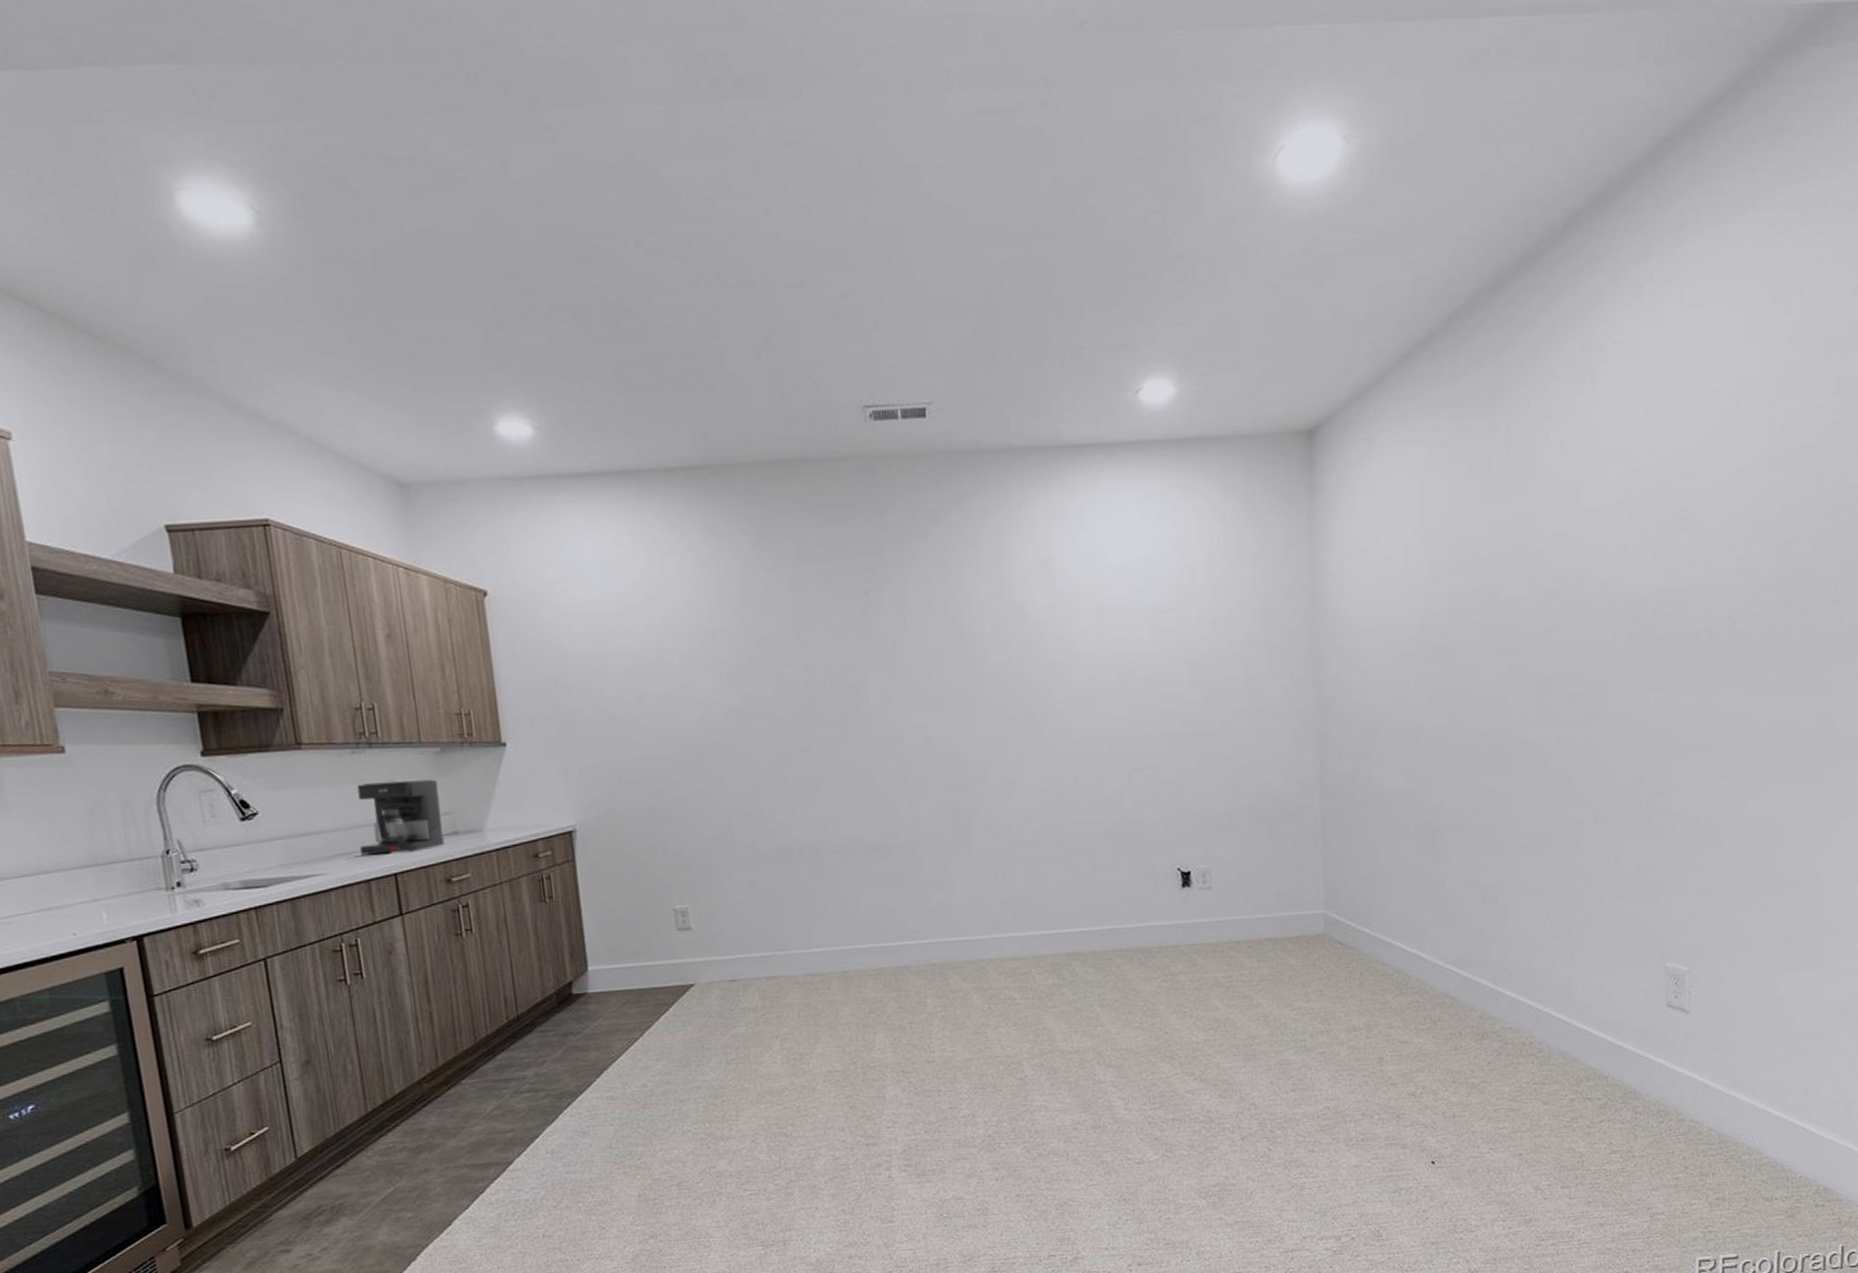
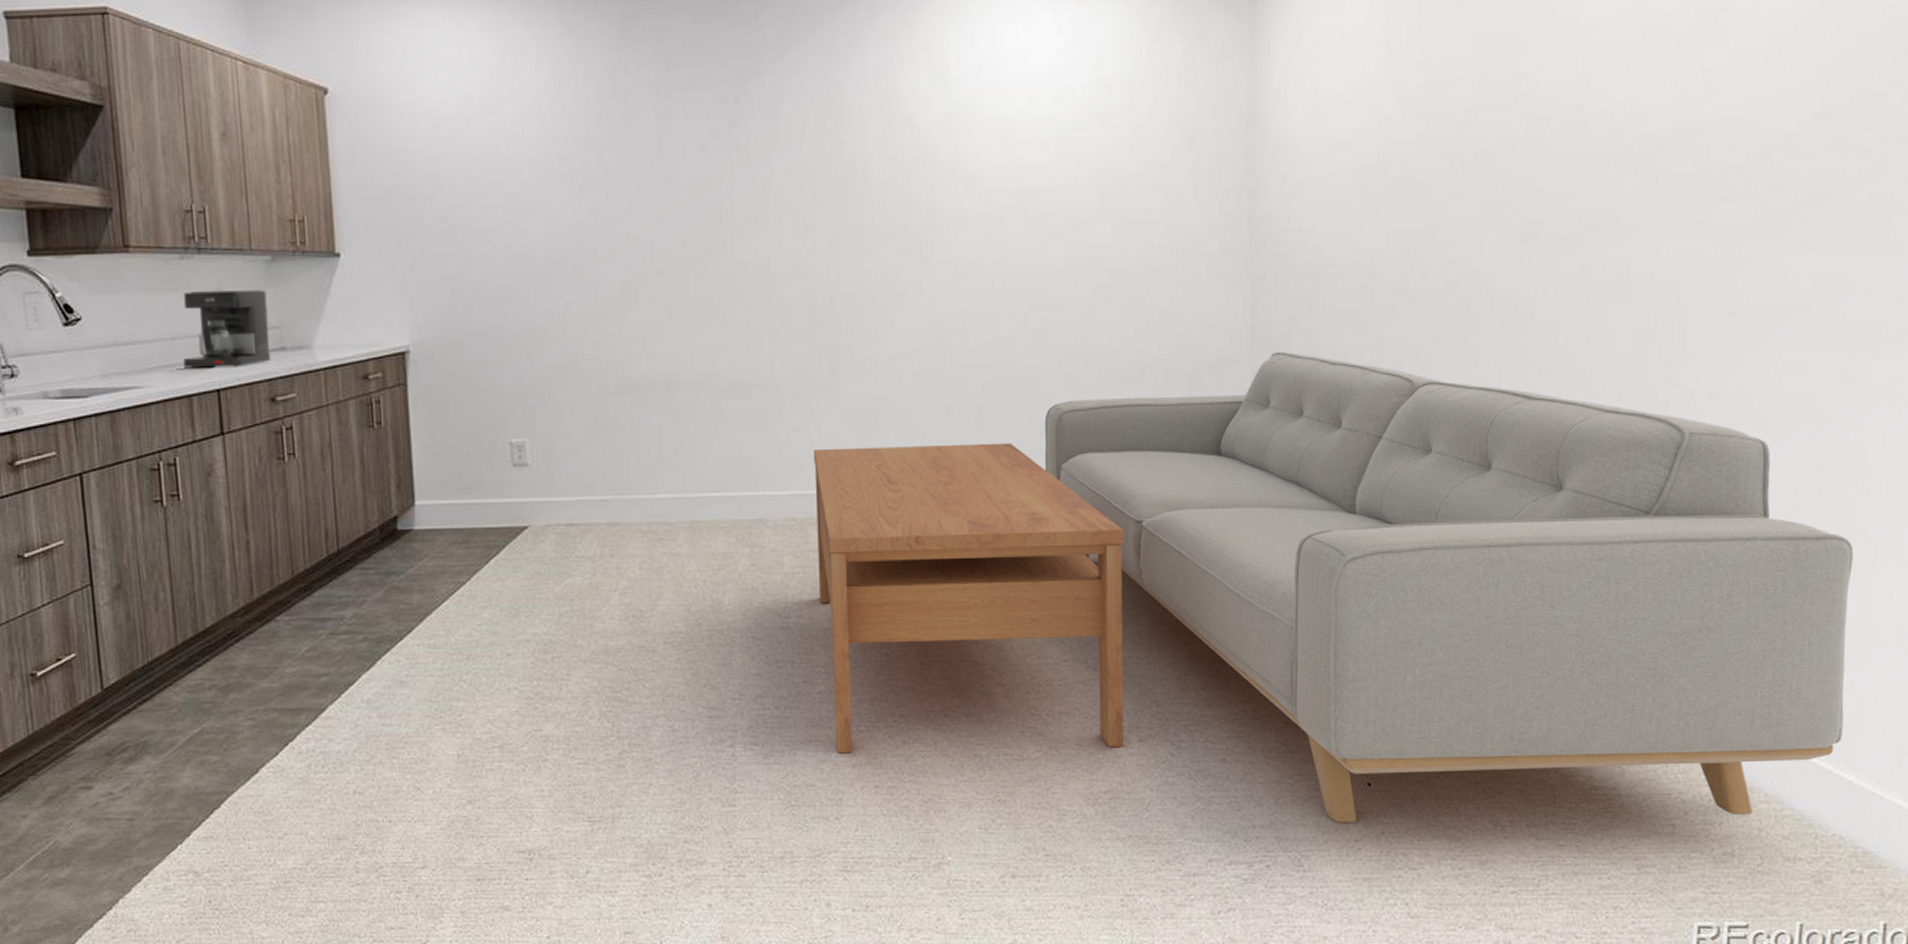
coffee table: none [948,887,1228,1169] -> present [813,443,1124,754]
sofa: none [1149,797,1809,1197] -> present [1044,351,1854,822]

